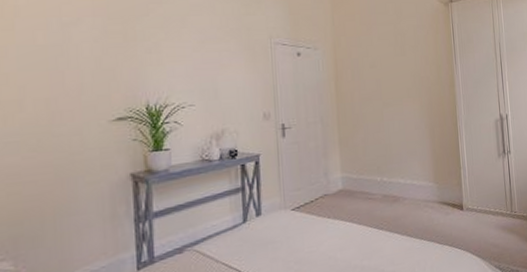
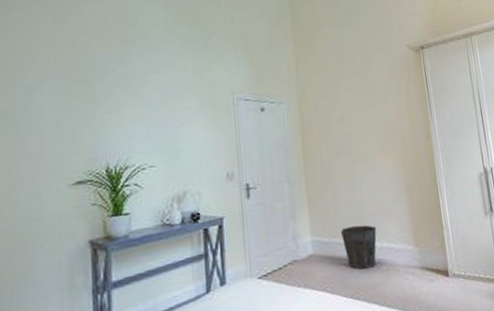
waste bin: none [368,163,401,203] -> present [340,225,377,270]

